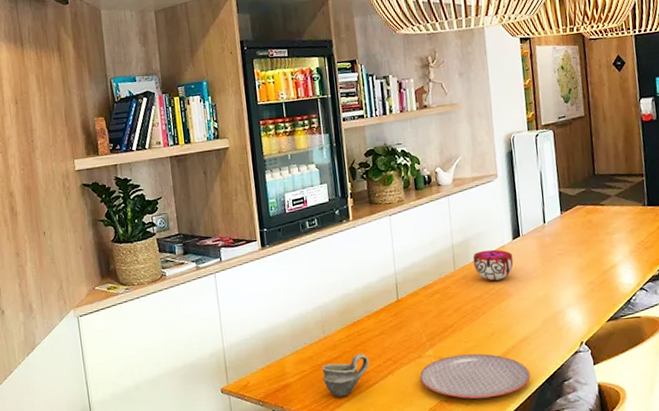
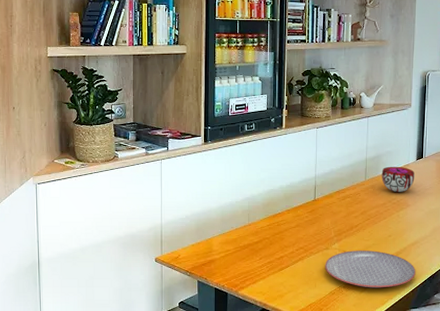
cup: present [322,353,370,397] -> none [244,240,284,275]

